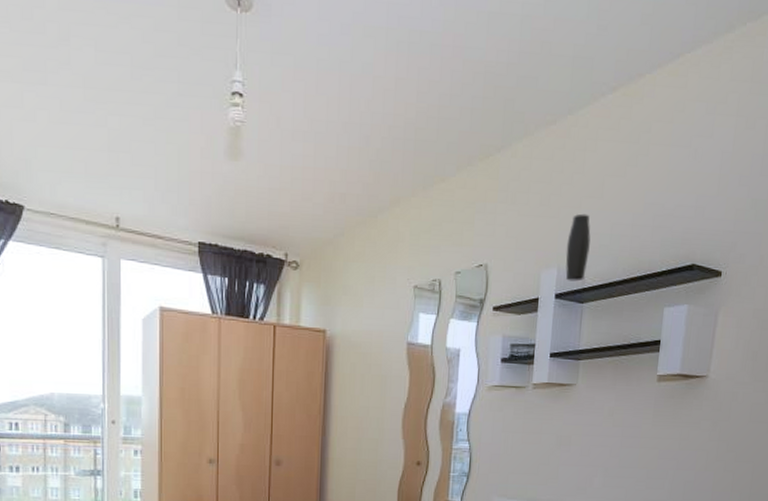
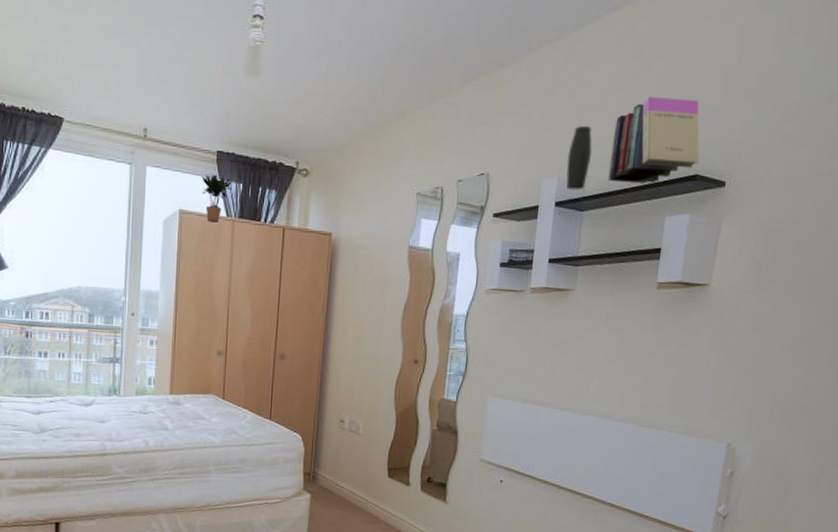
potted plant: none [183,267,216,320] -> present [202,173,232,223]
books: none [607,184,696,275] -> present [608,97,700,184]

